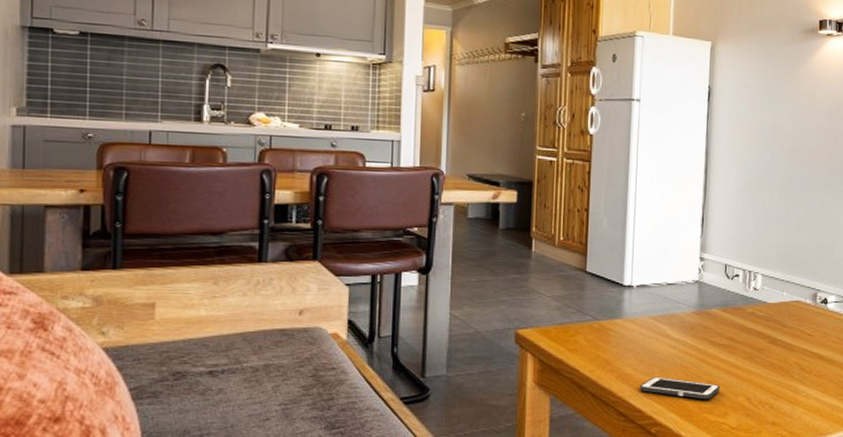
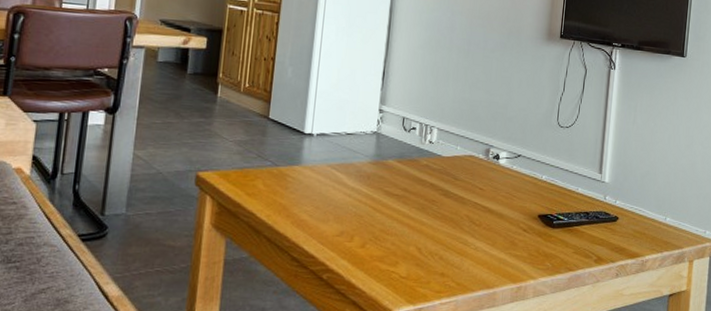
cell phone: present [640,376,719,400] -> none [314,223,392,249]

